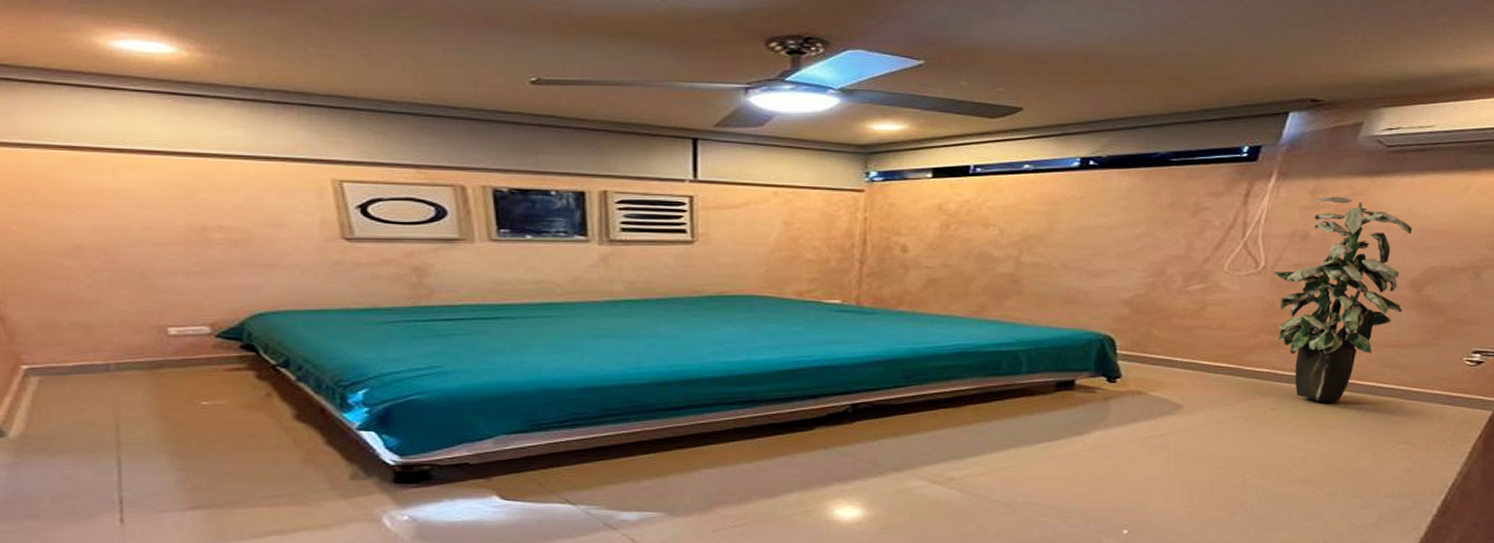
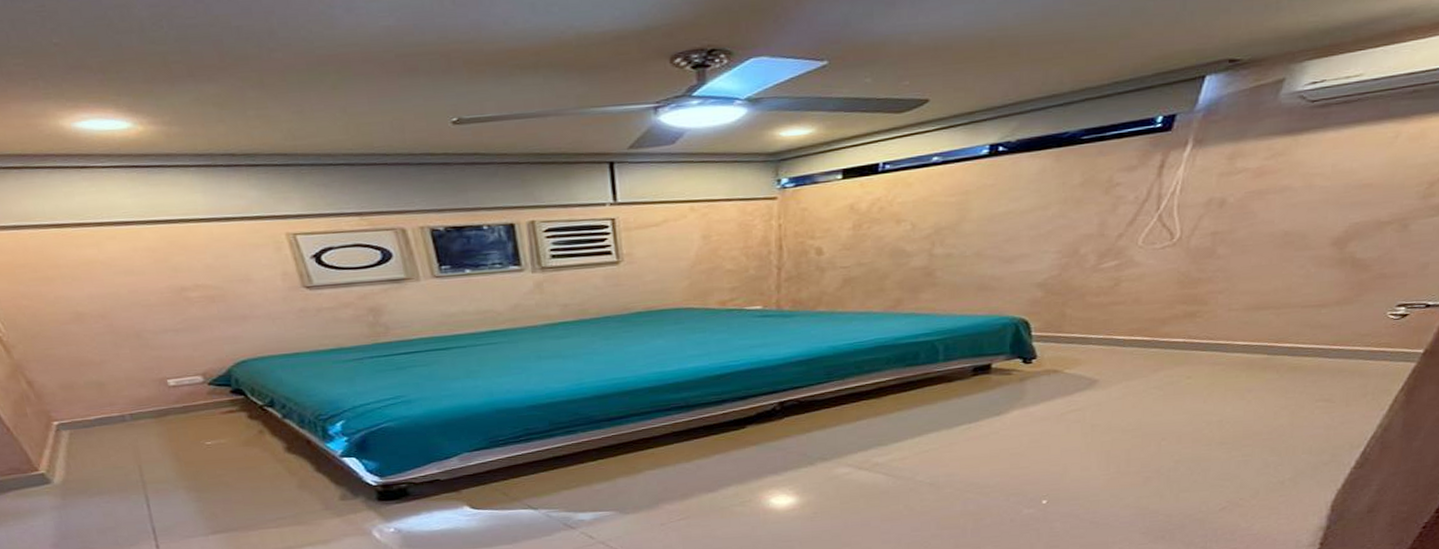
indoor plant: present [1273,196,1412,403] -> none [1189,158,1336,367]

